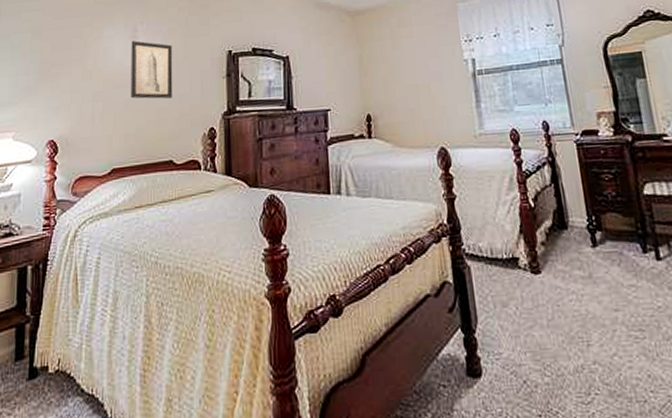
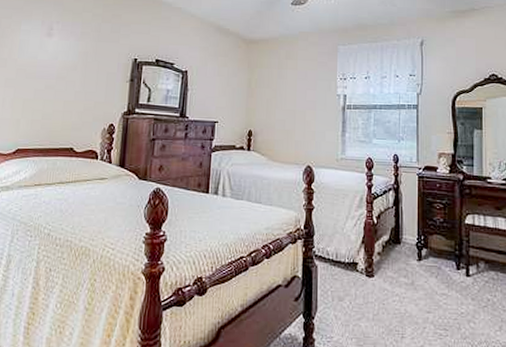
wall art: present [131,40,173,99] -> none [41,38,84,93]

